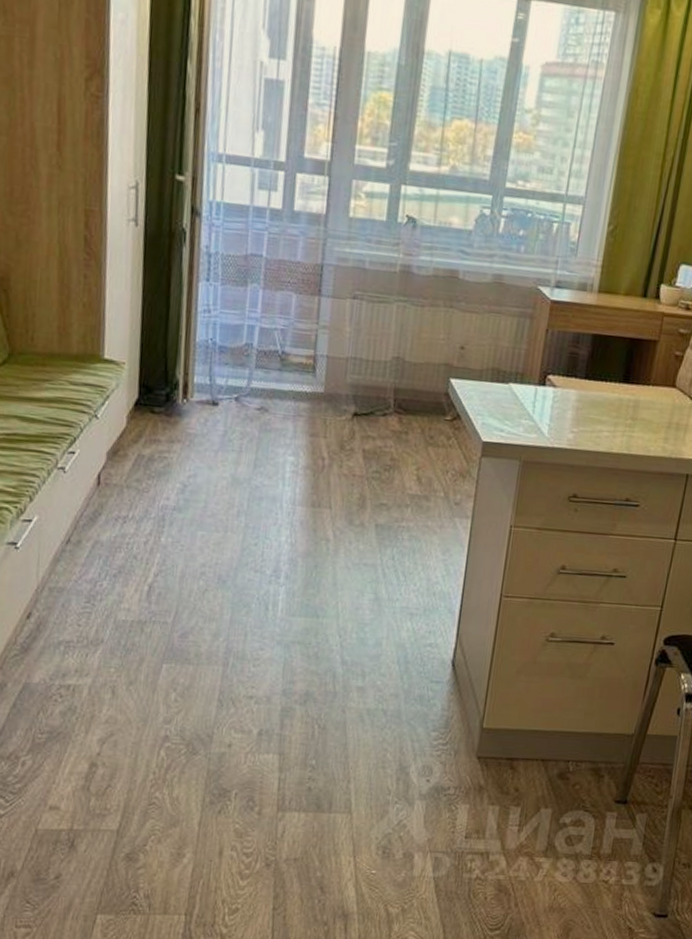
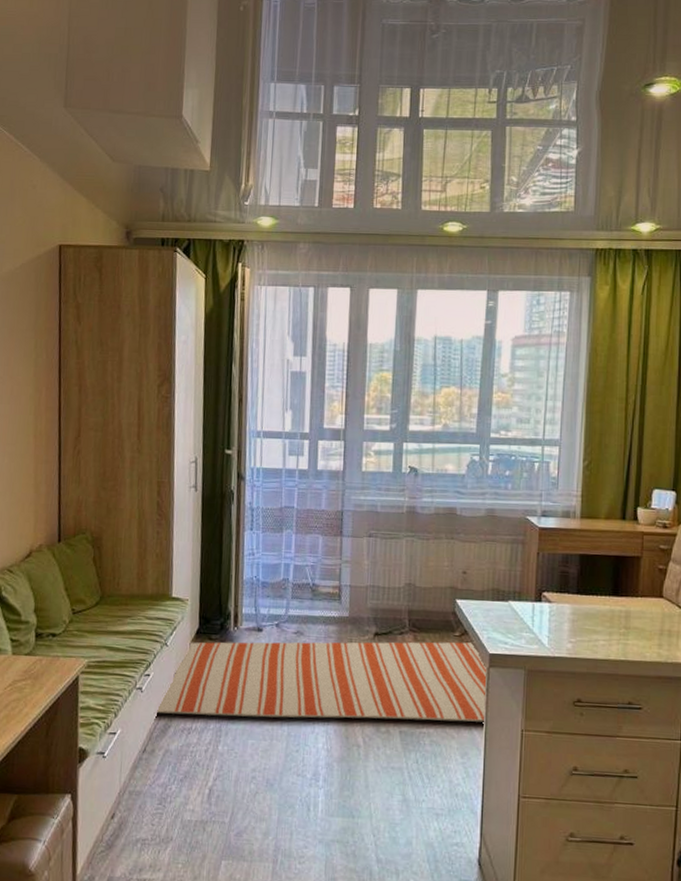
rug: none [81,414,478,517] -> present [154,642,487,723]

